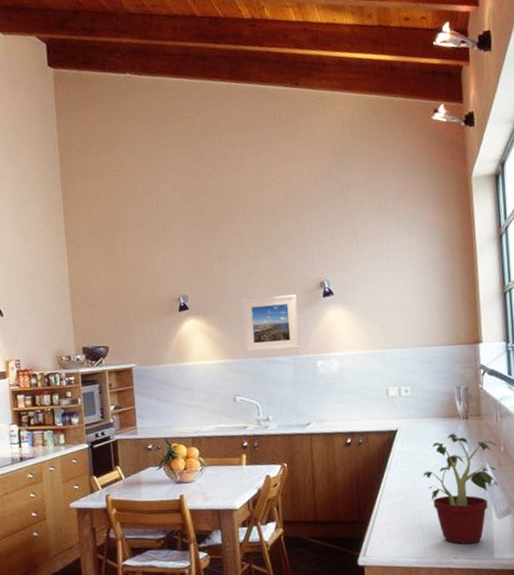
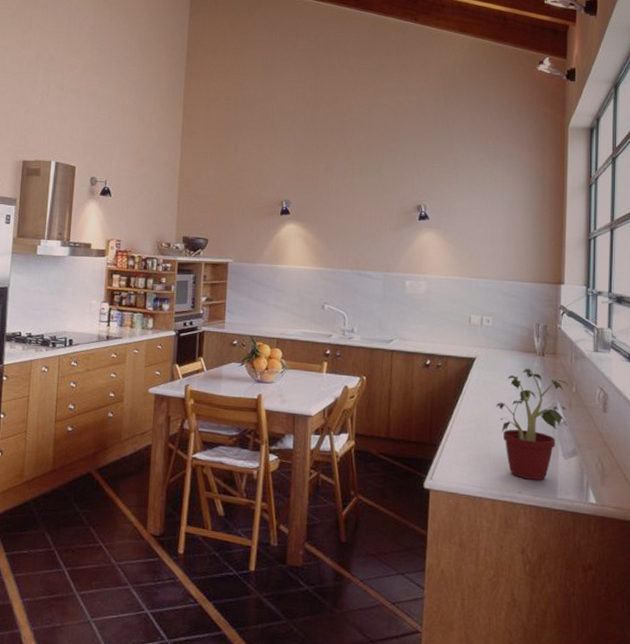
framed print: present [242,294,301,352] -> none [340,212,394,266]

